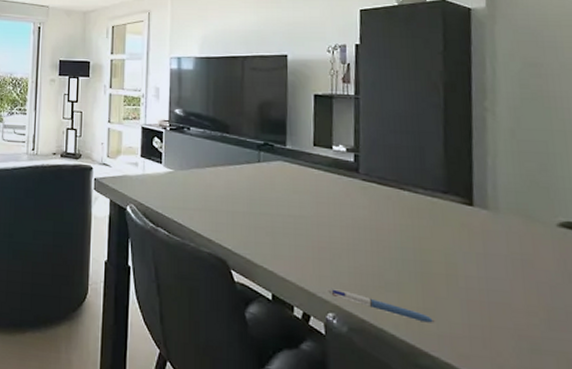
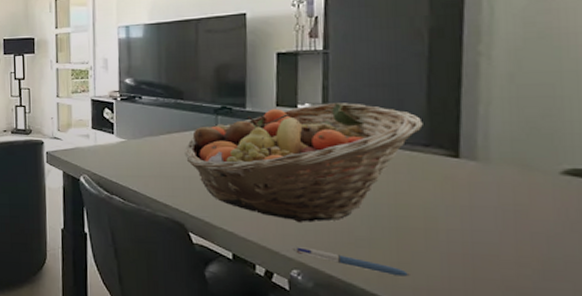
fruit basket: none [228,146,442,264] -> present [184,103,423,222]

